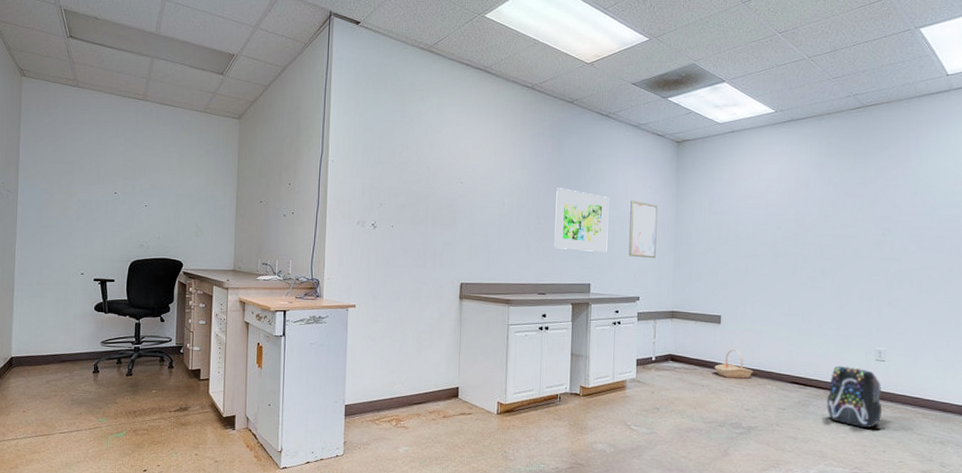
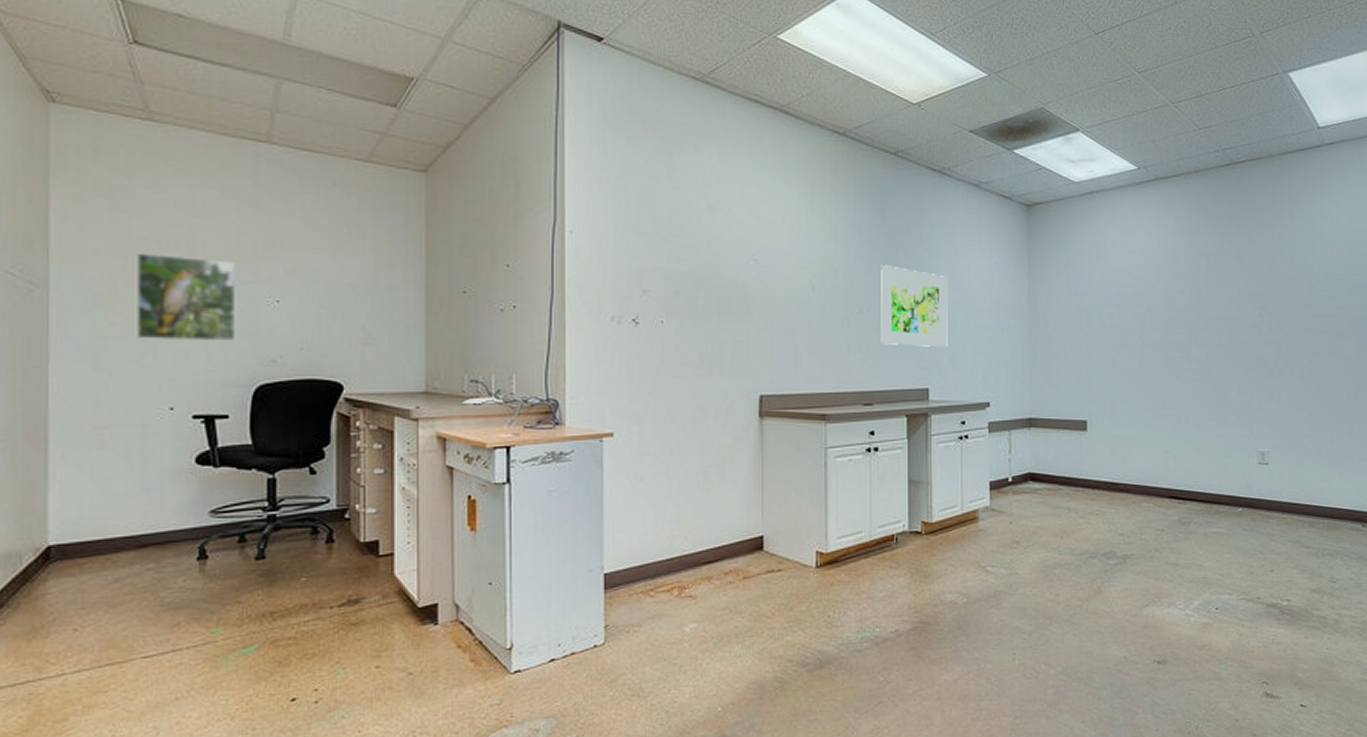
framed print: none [65,172,122,232] -> present [137,252,236,342]
wall art: present [628,200,658,259] -> none [974,279,1007,353]
basket: present [714,350,754,379] -> none [1081,462,1127,497]
backpack: present [827,365,883,429] -> none [1209,473,1268,545]

